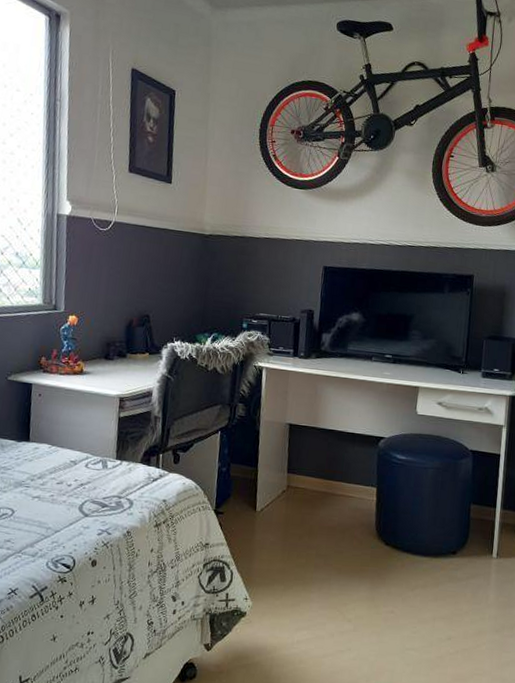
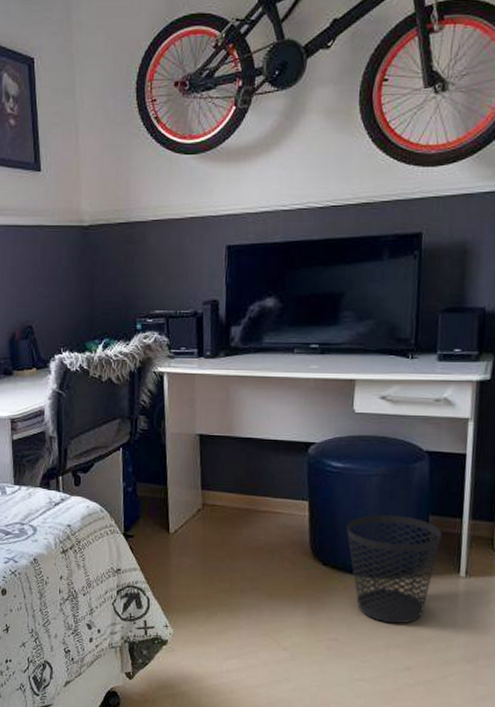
wastebasket: none [405,502,480,598] -> present [346,514,442,624]

